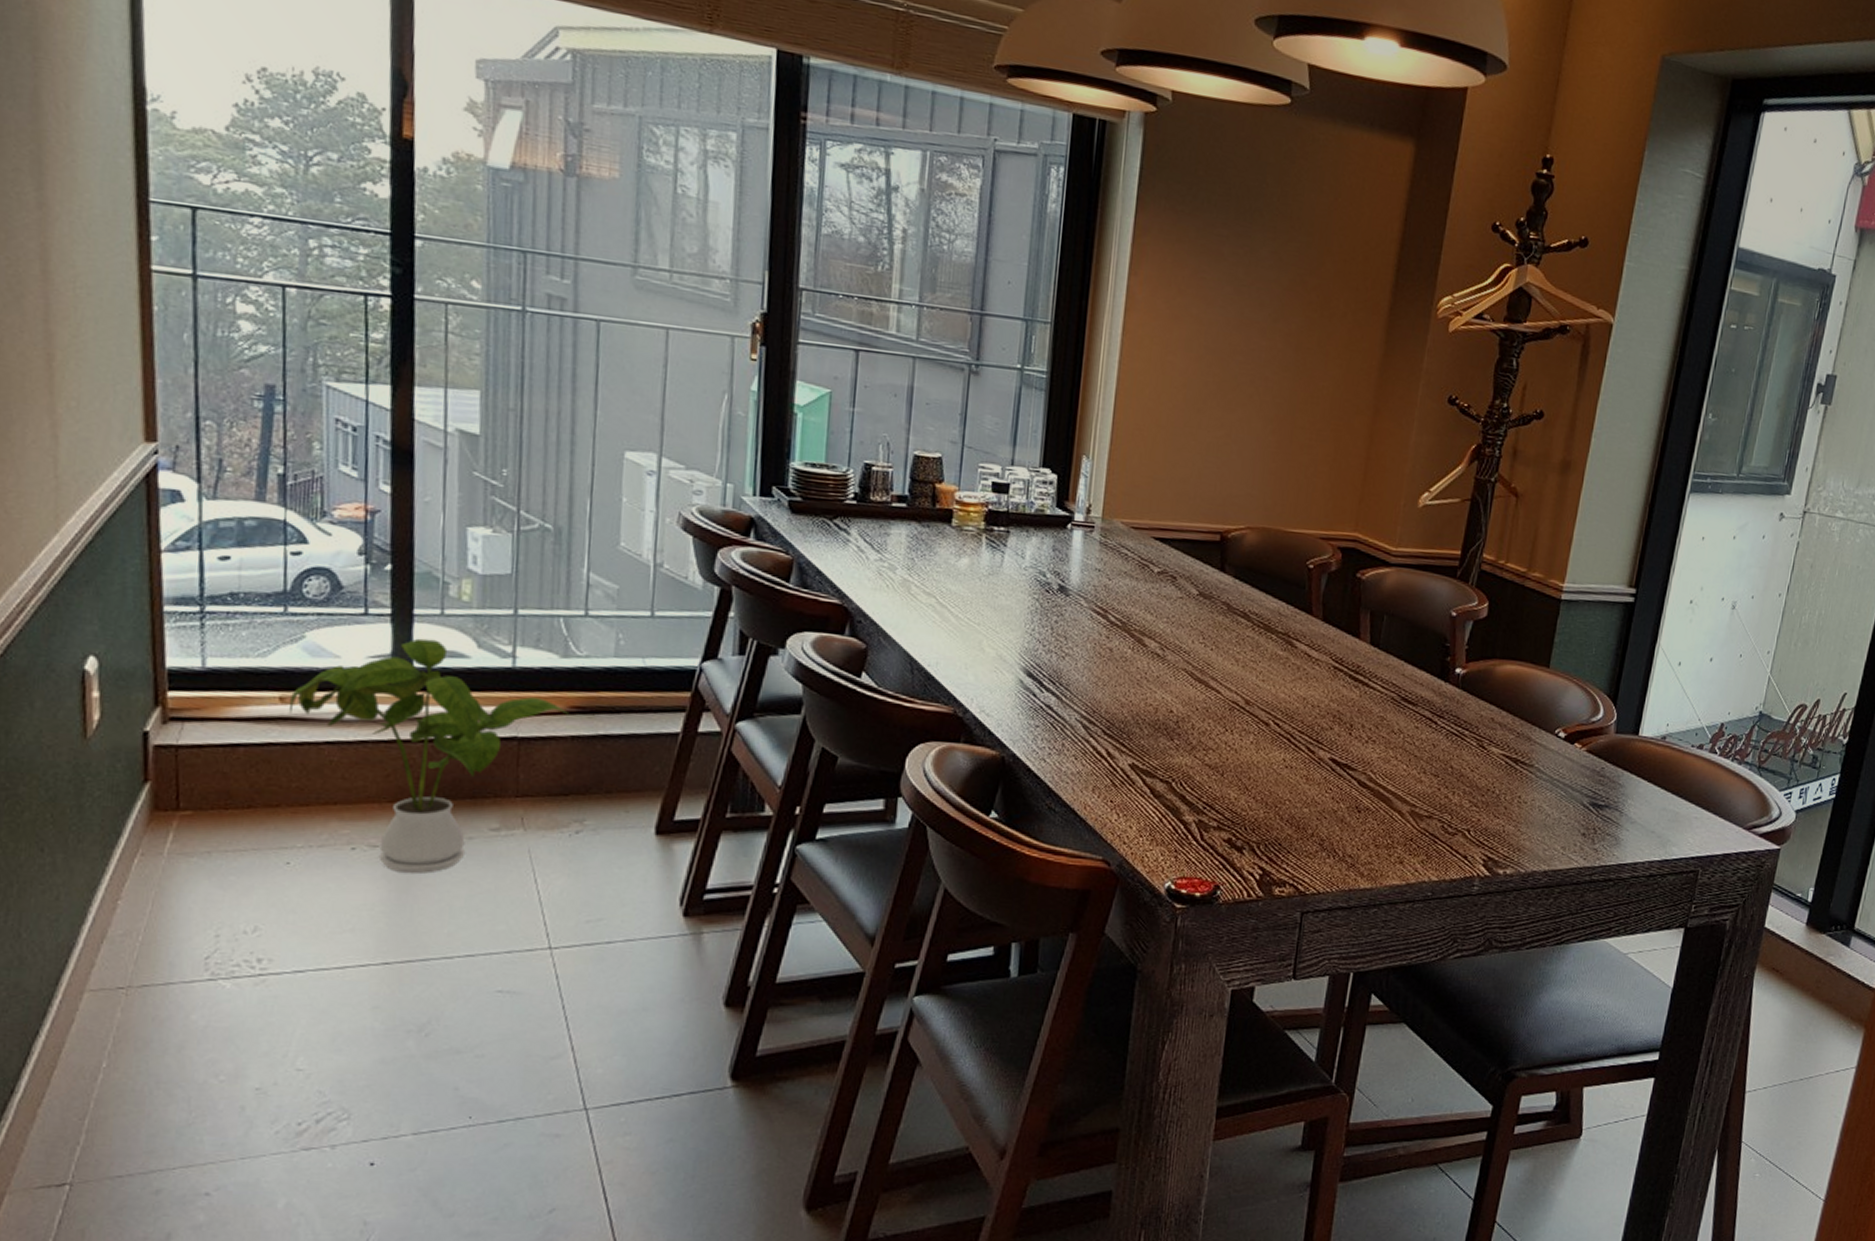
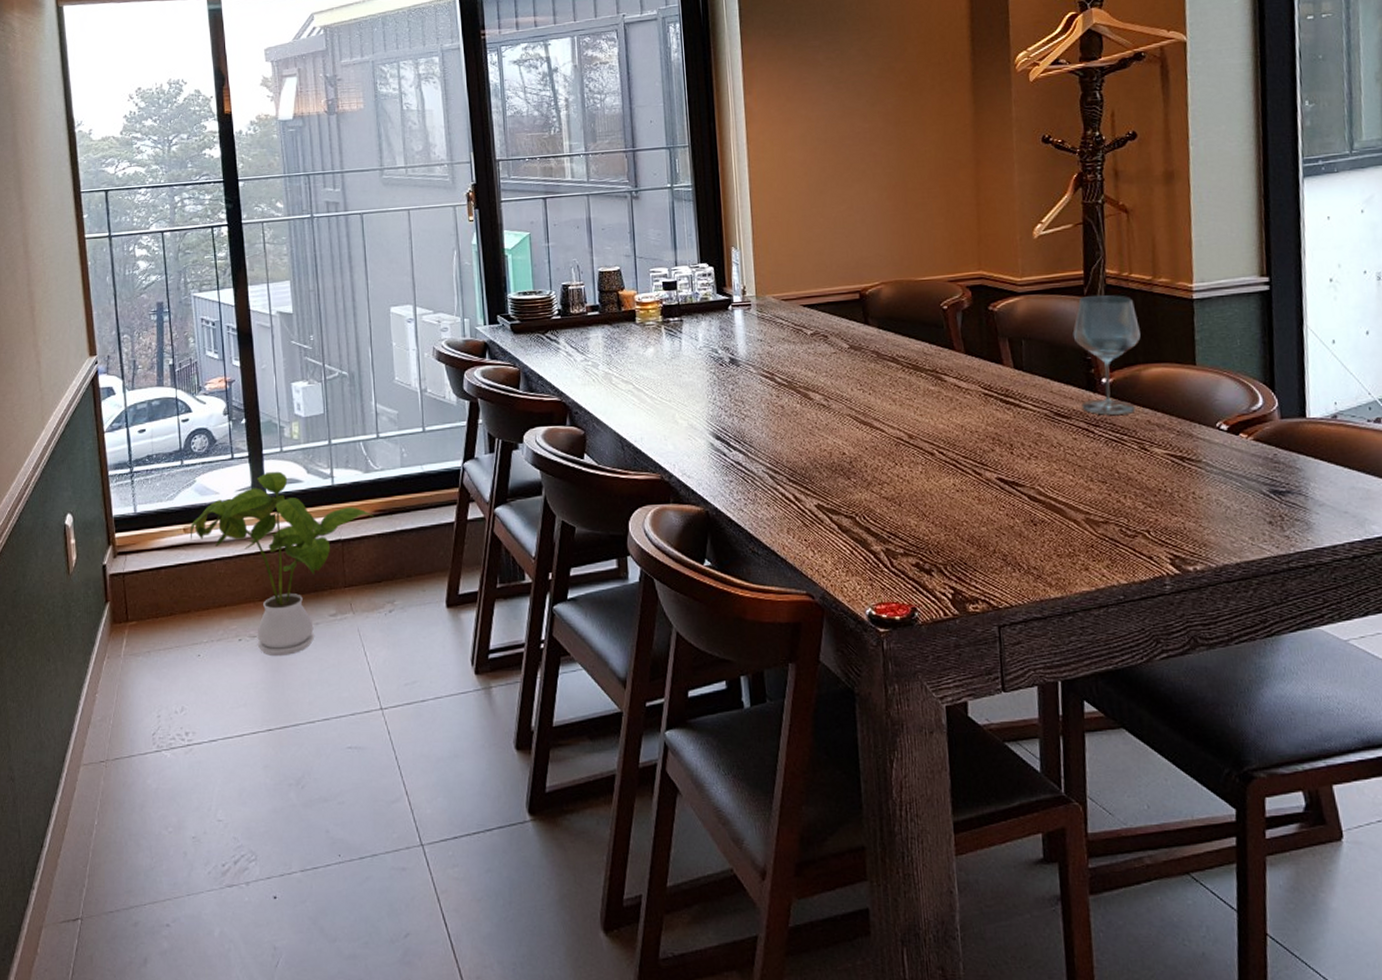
wine glass: none [1430,578,1504,709] -> present [1072,294,1141,415]

